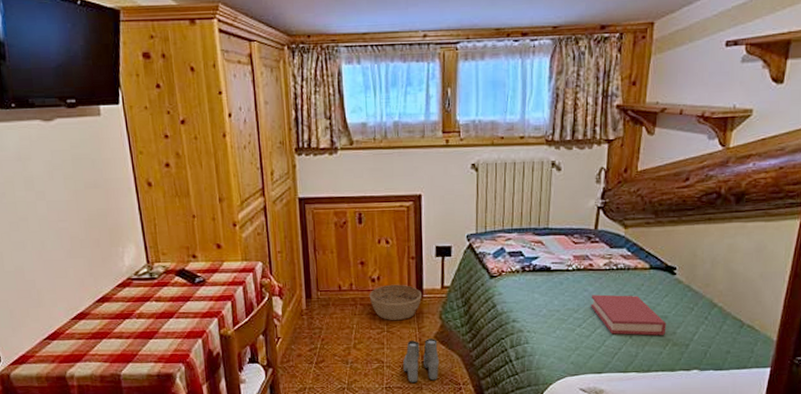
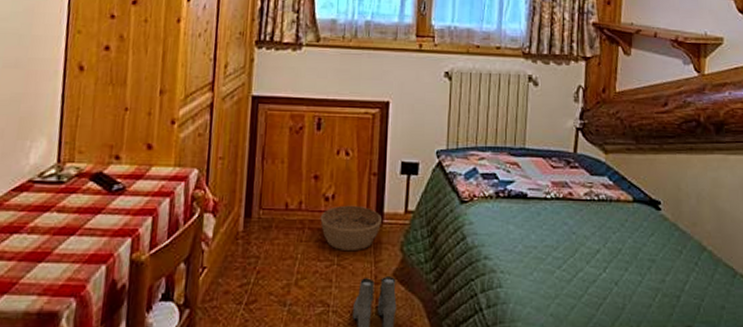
hardback book: present [591,294,666,336] -> none [571,230,655,283]

